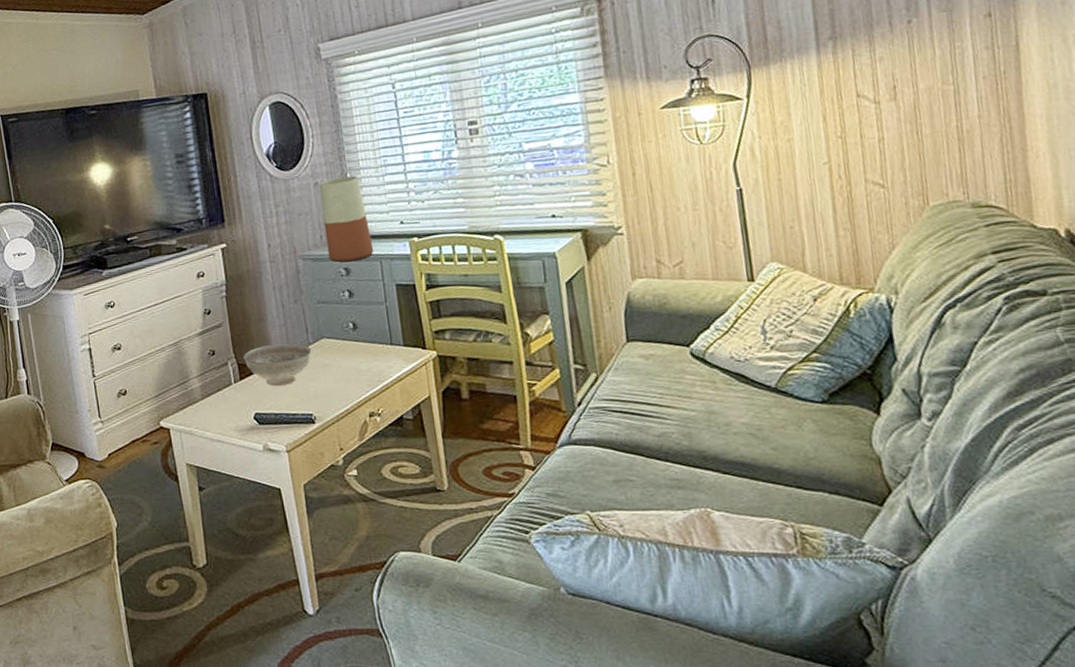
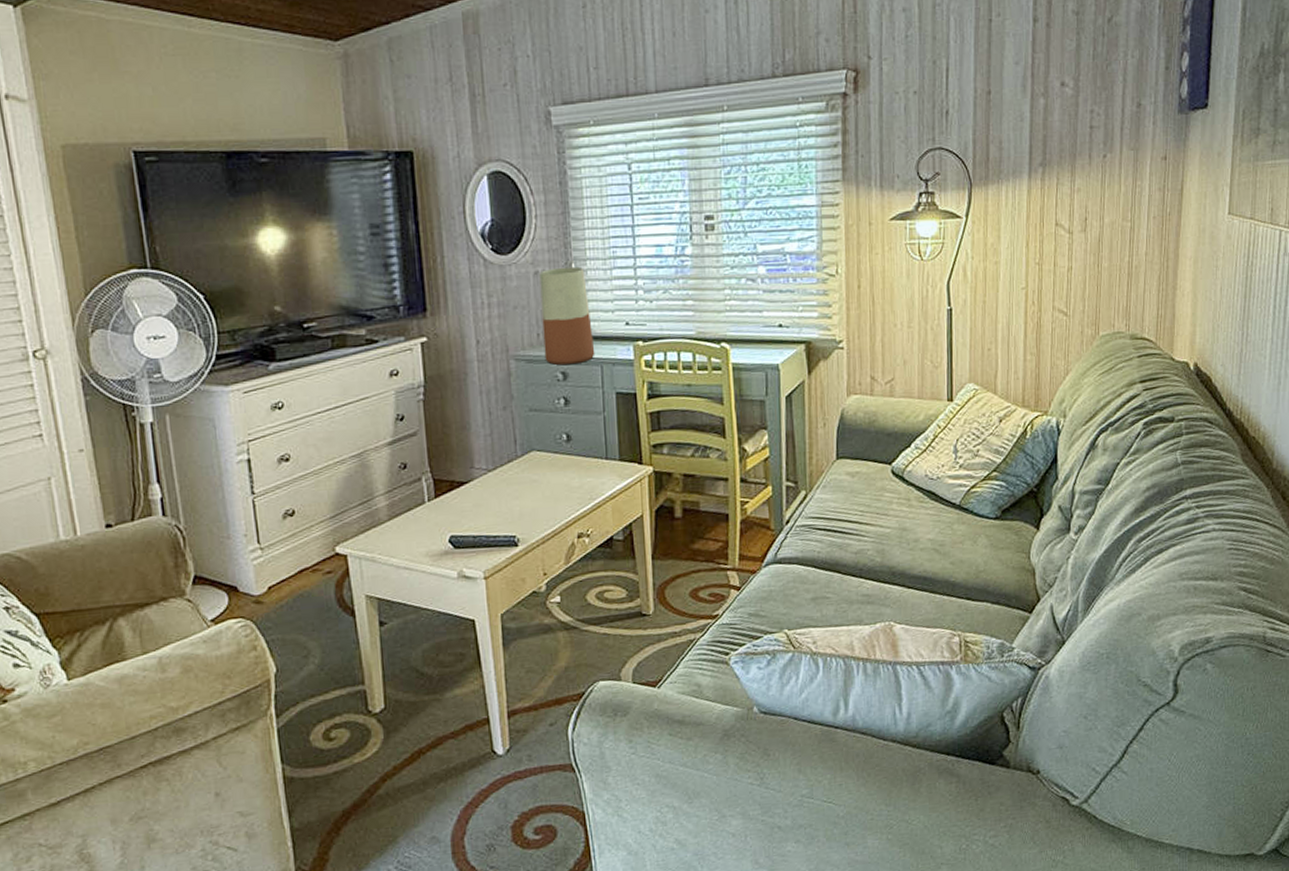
decorative bowl: present [243,343,312,386] -> none [440,455,520,505]

